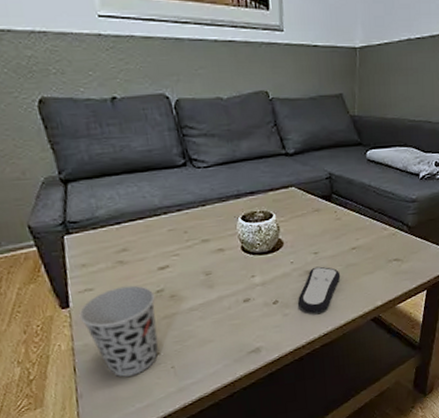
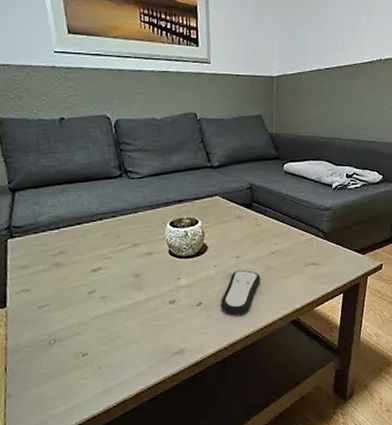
cup: present [79,285,158,377] -> none [15,286,87,377]

